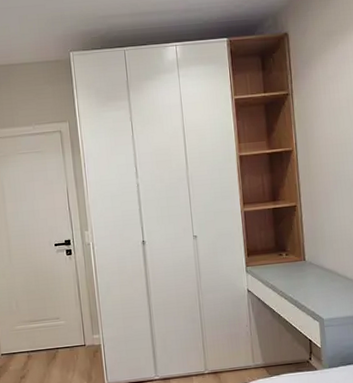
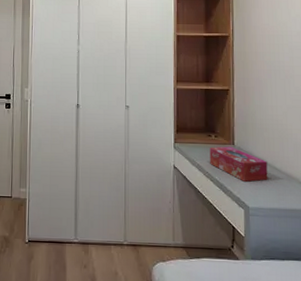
tissue box: none [281,262,340,295] -> present [210,146,268,182]

